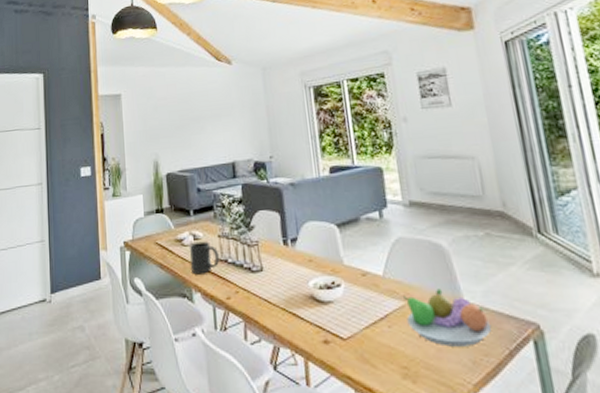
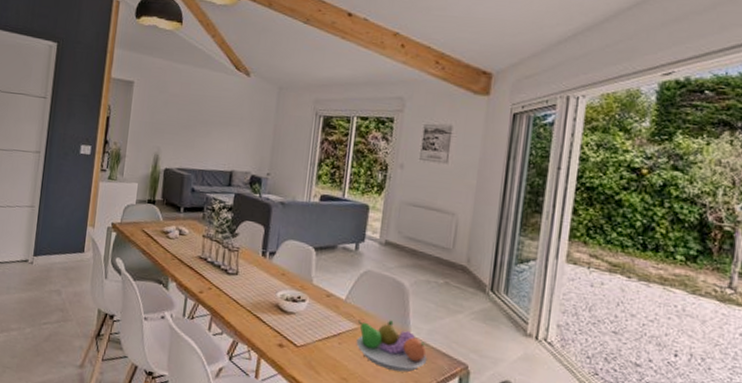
mug: present [190,241,220,275] -> none [171,236,201,267]

